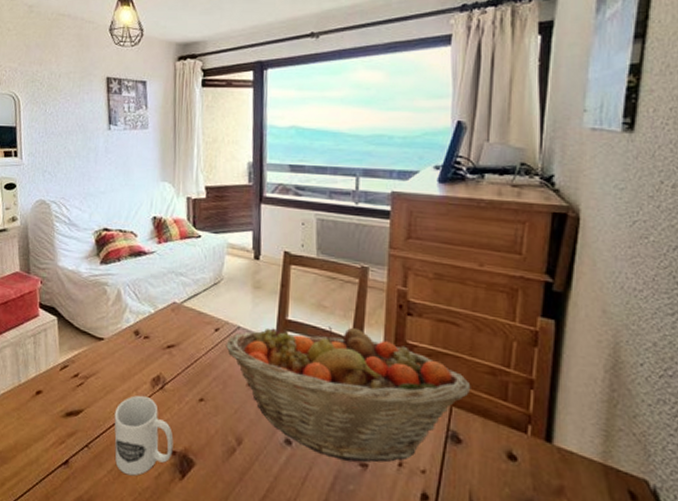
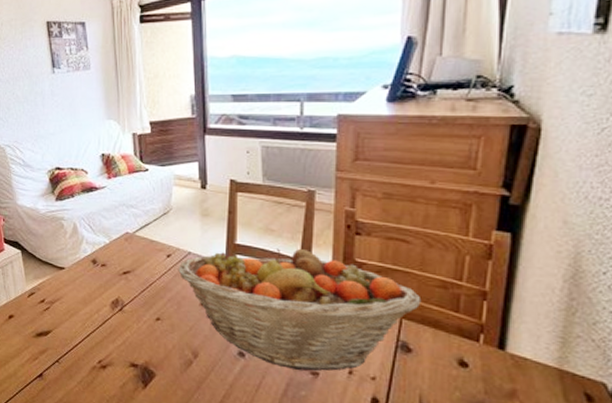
mug: present [114,395,174,476] -> none [80,316,135,386]

